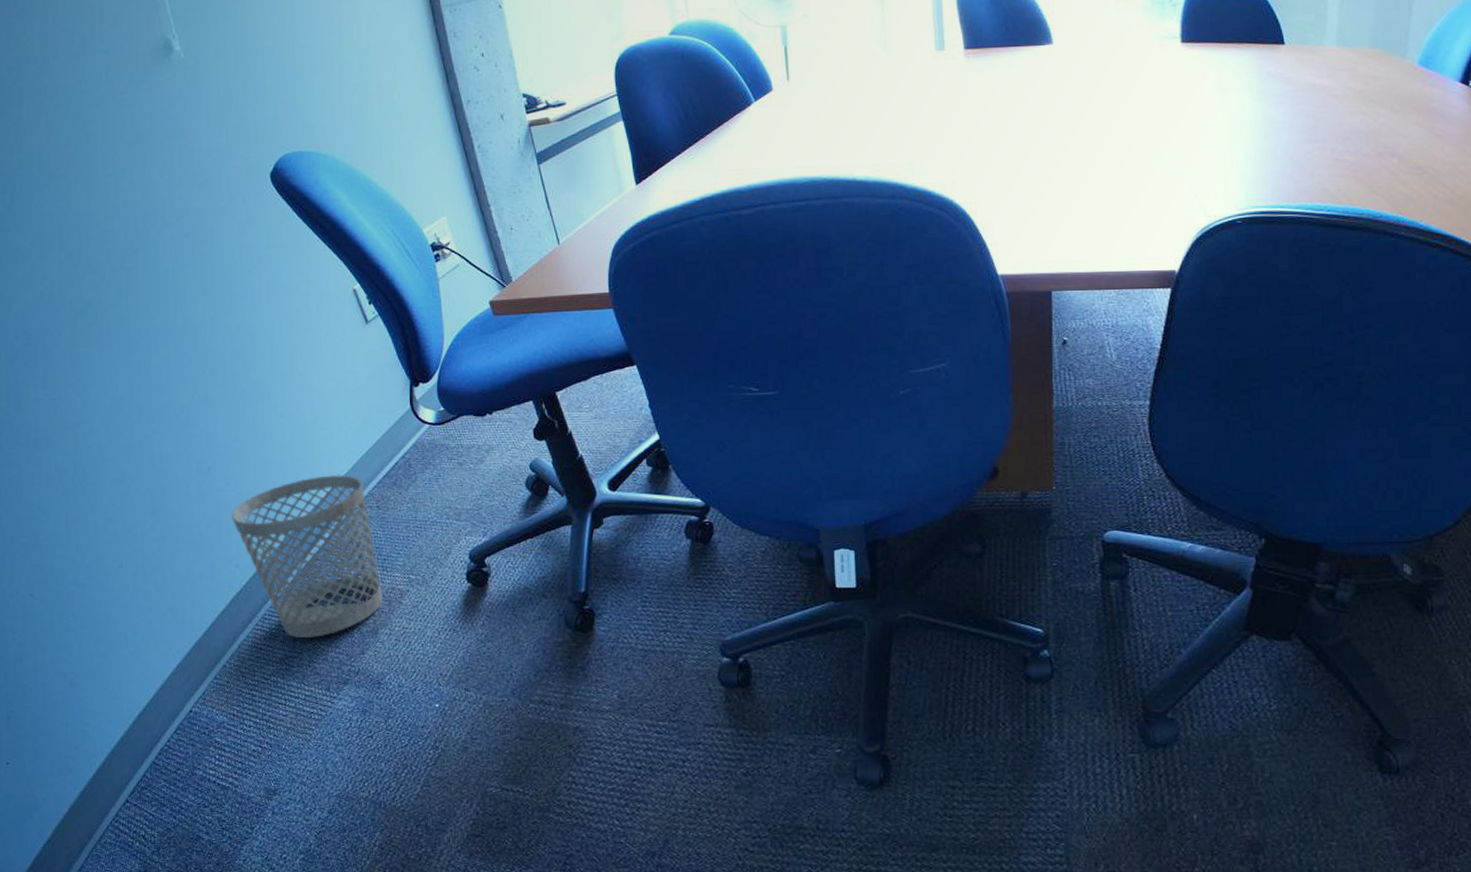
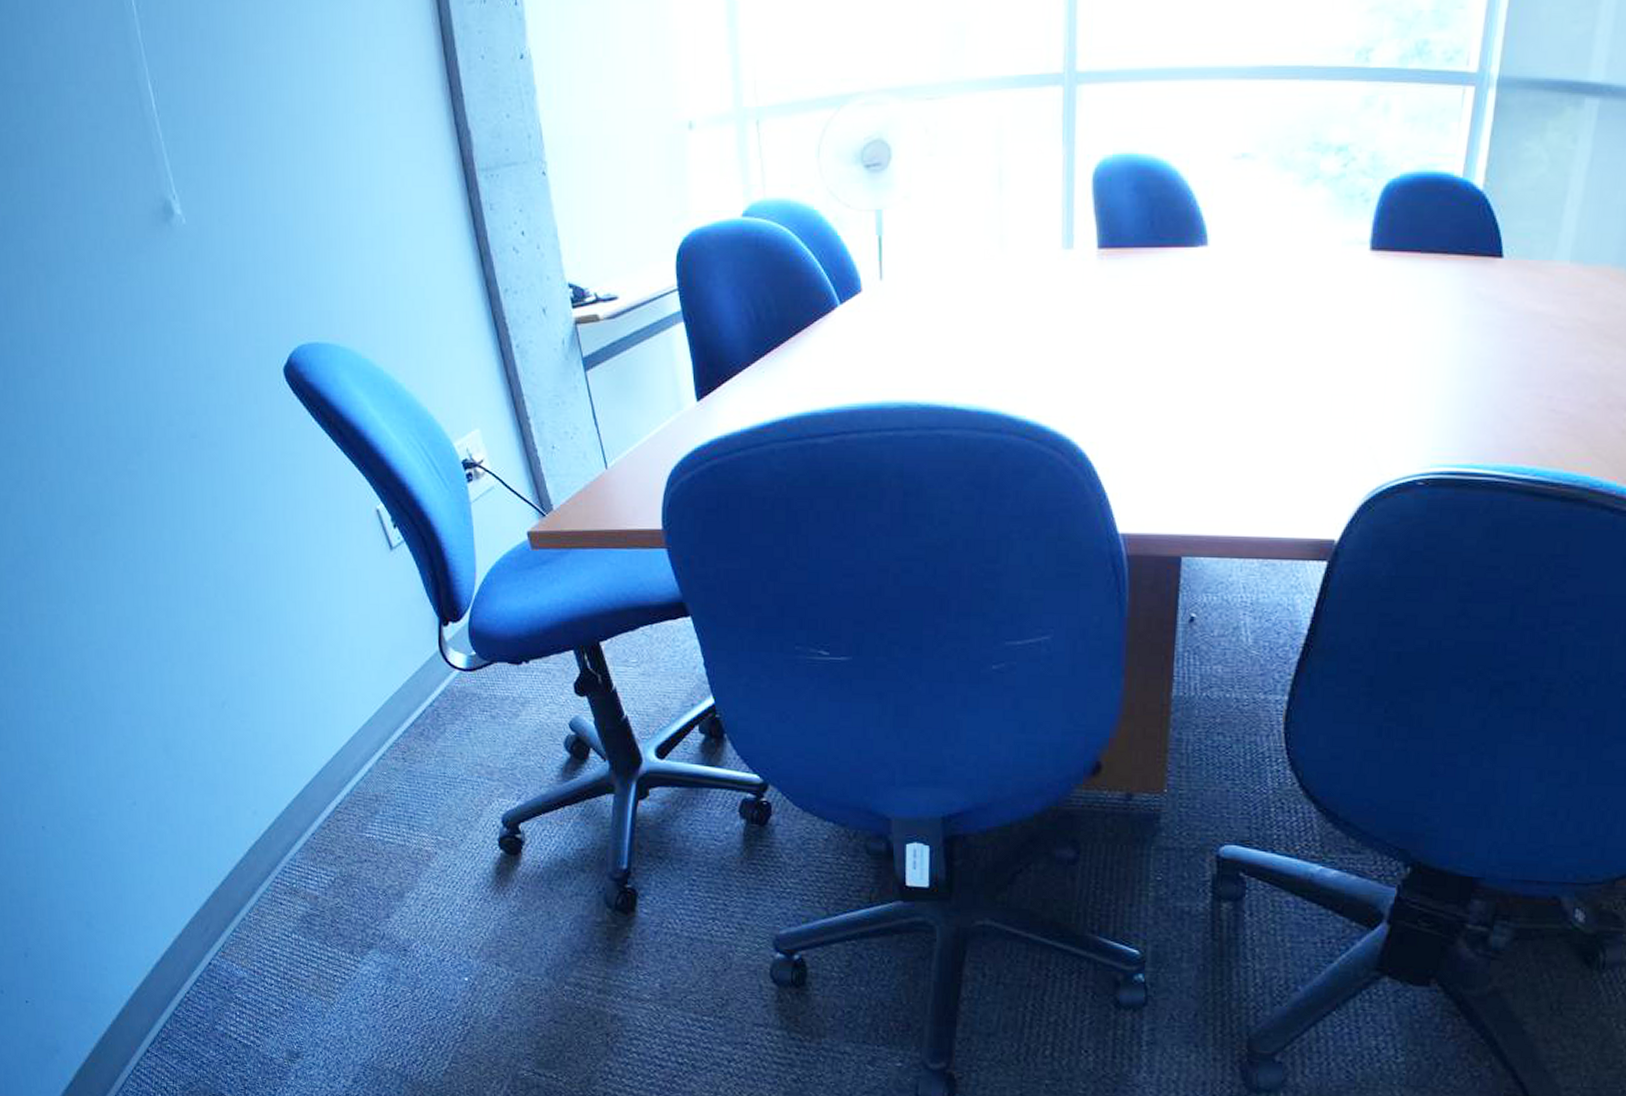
wastebasket: present [230,474,382,638] -> none [247,719,409,896]

